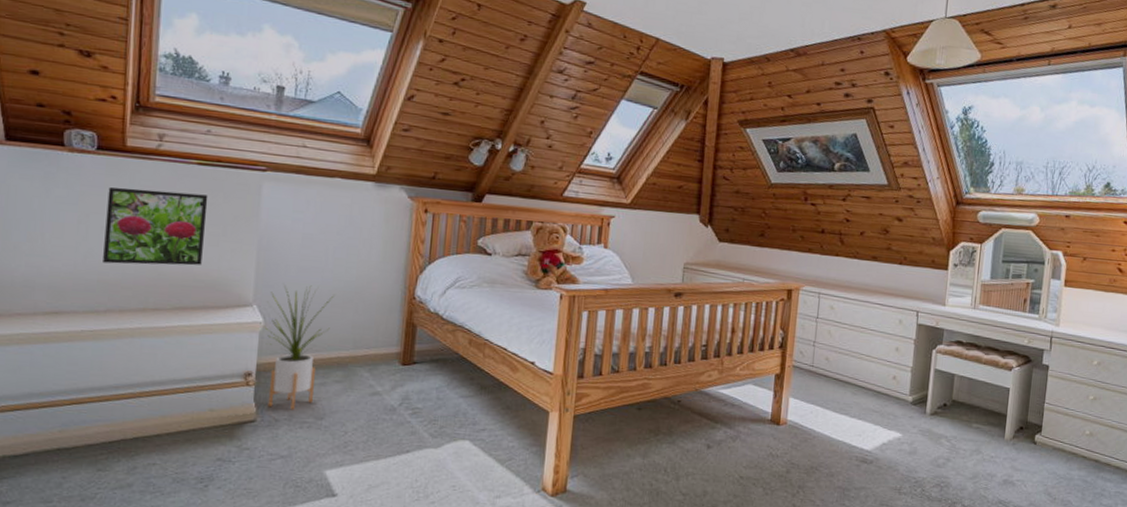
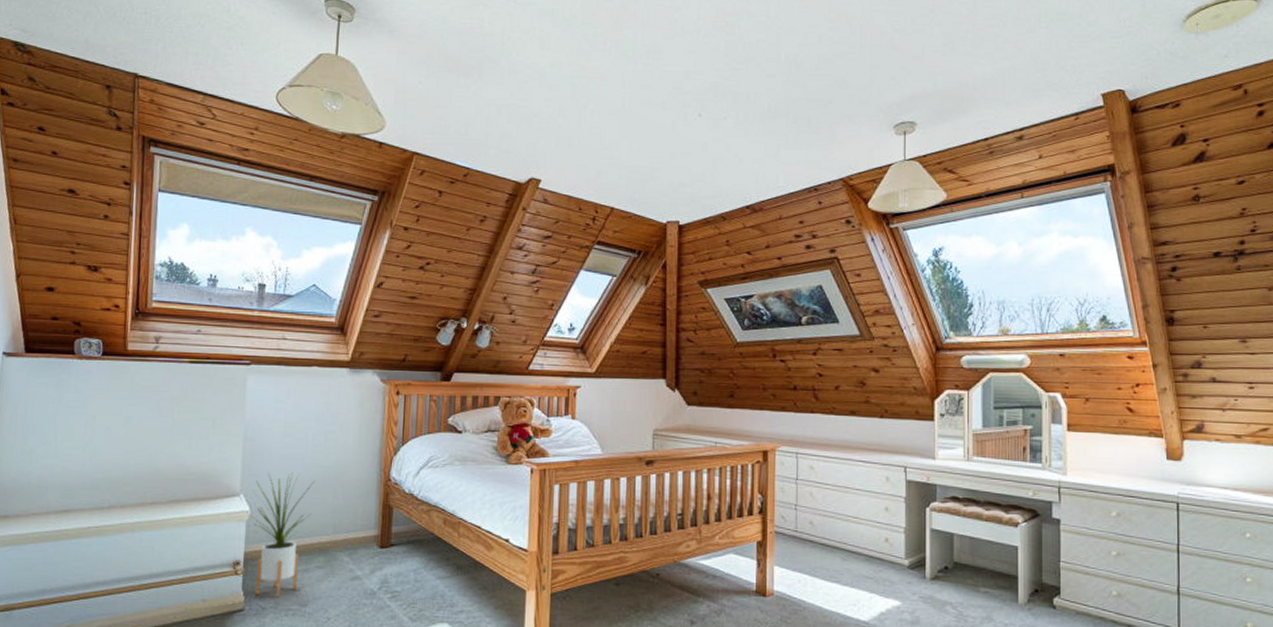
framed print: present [103,187,209,266] -> none [107,389,199,462]

